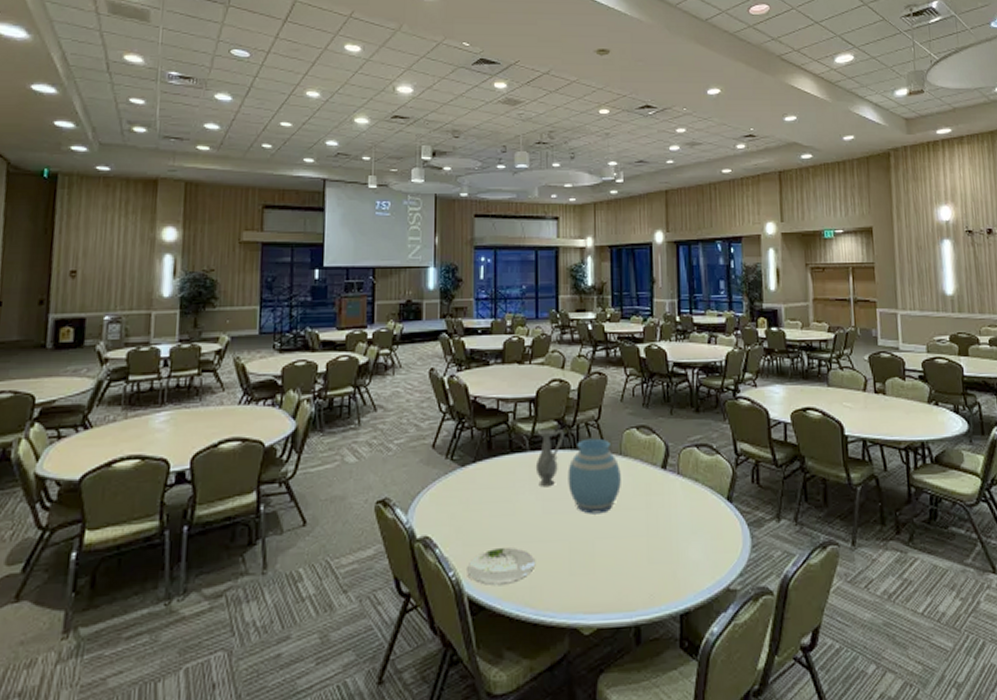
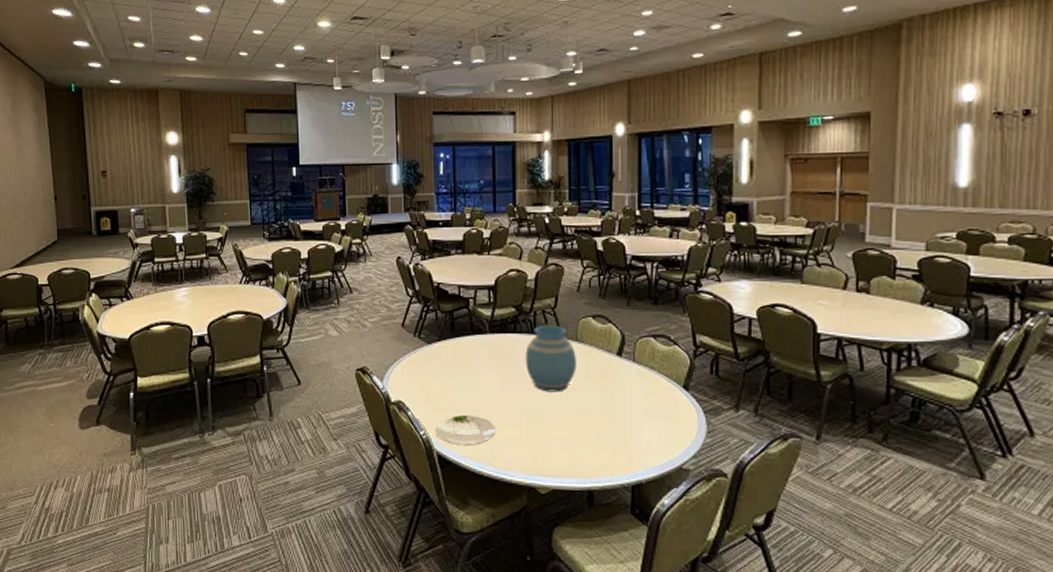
pitcher: present [535,428,564,487] -> none [495,314,522,366]

